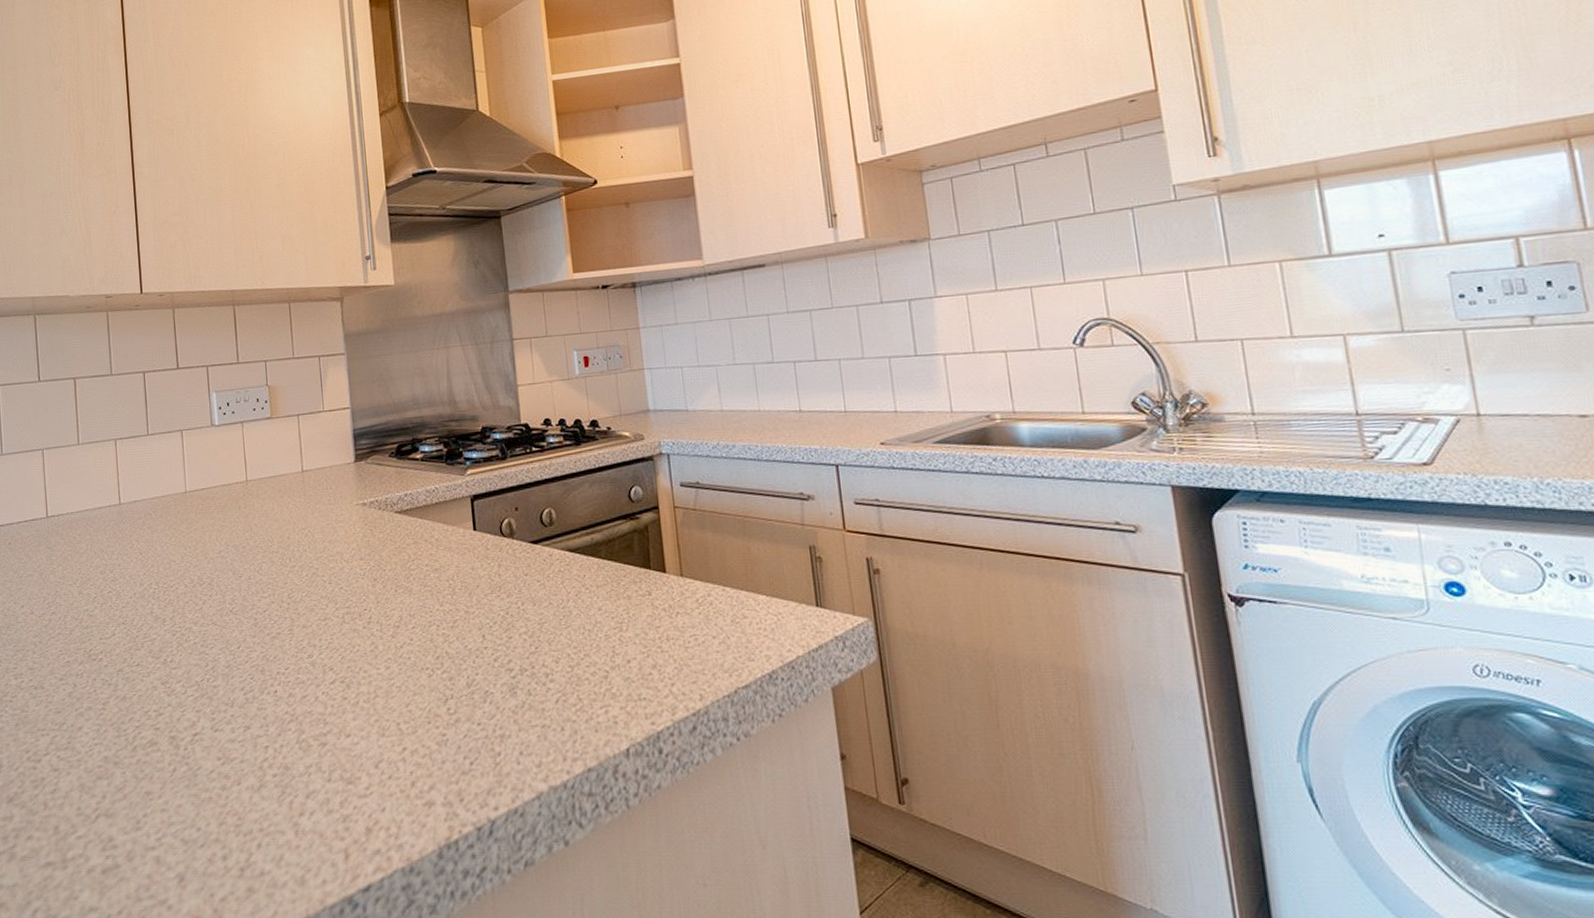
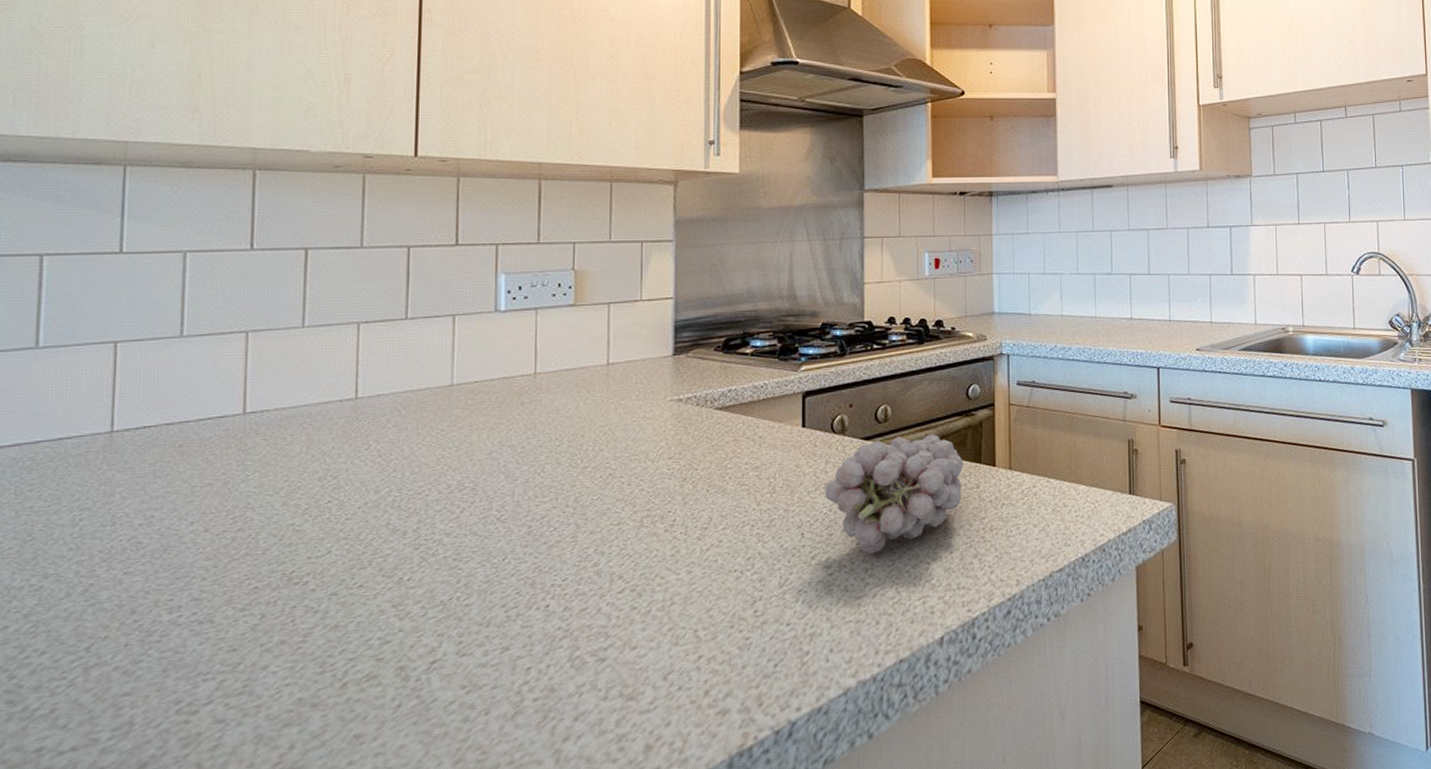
fruit: none [499,538,635,659] -> present [824,434,963,554]

